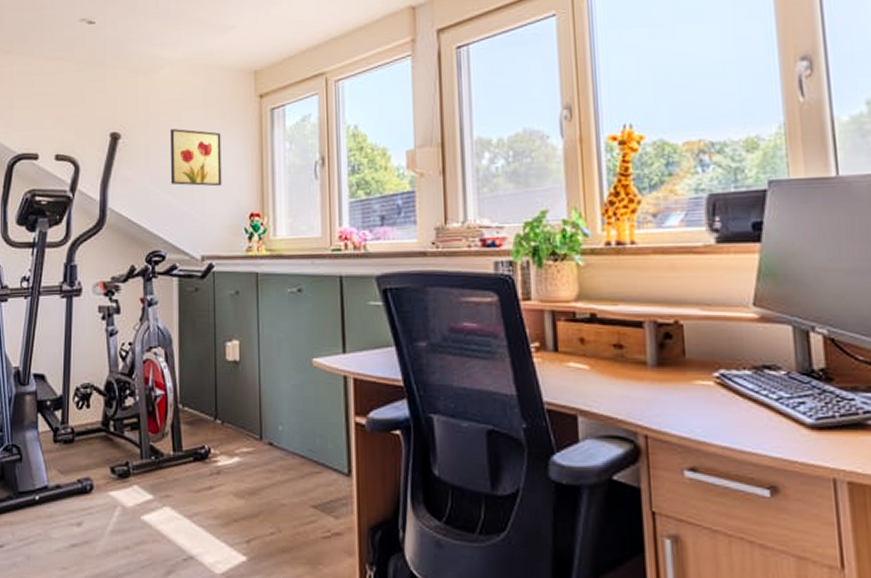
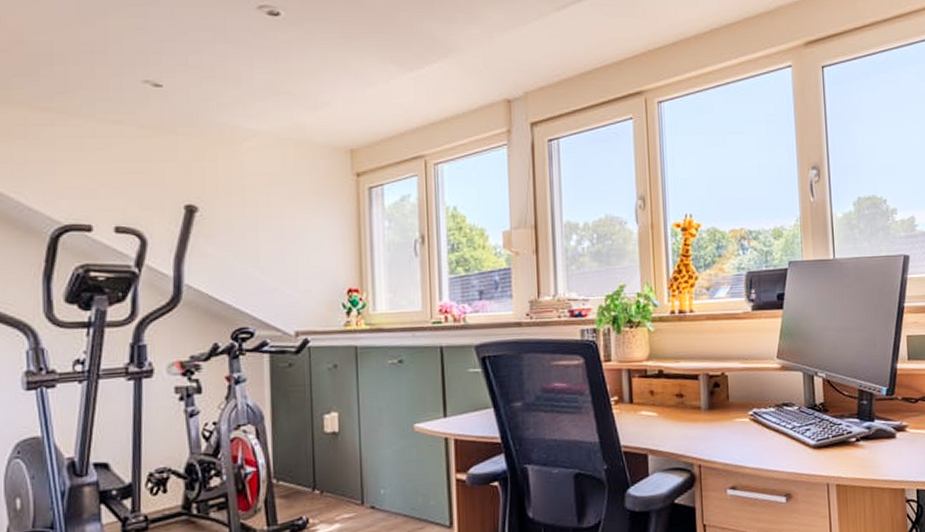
wall art: present [169,129,222,187] -> none [256,204,317,263]

